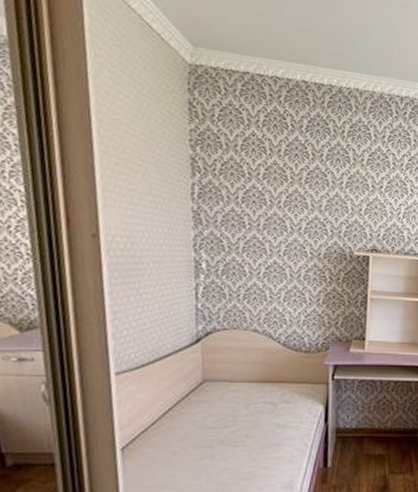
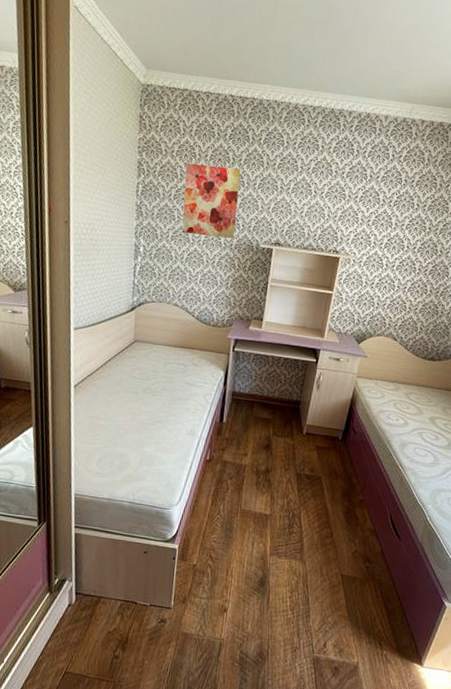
wall art: none [254,159,323,247] -> present [182,163,241,239]

